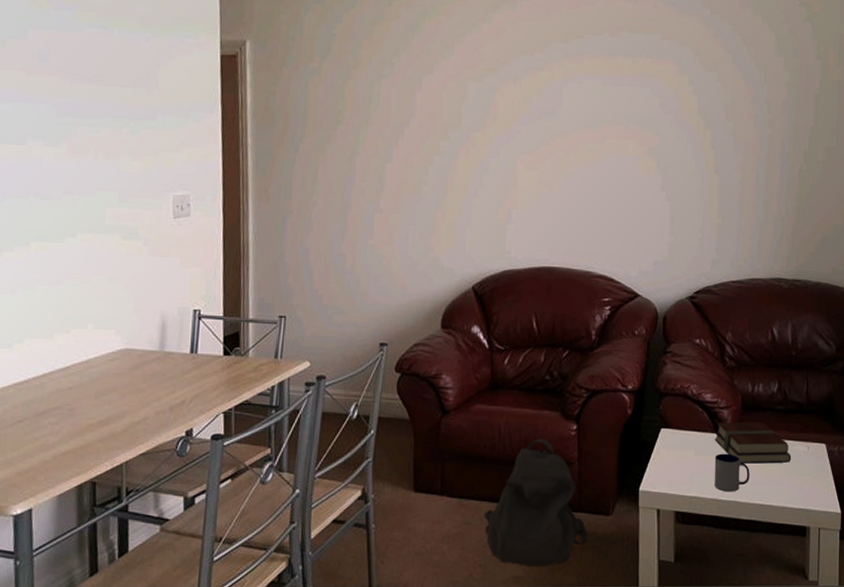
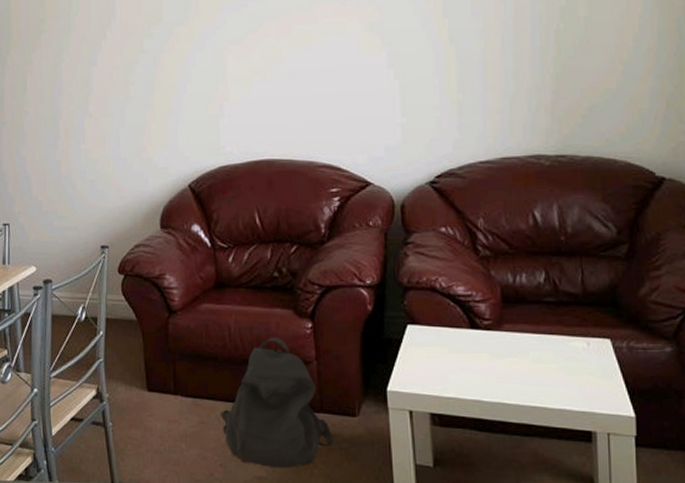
books: present [714,421,792,464] -> none [470,315,568,362]
mug: present [714,453,750,492] -> none [473,351,517,393]

